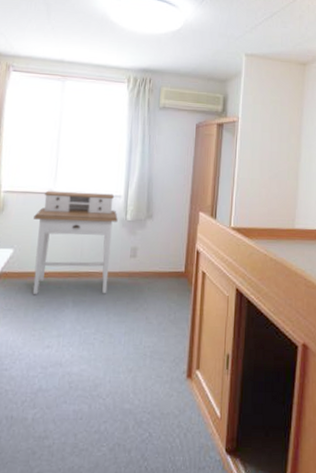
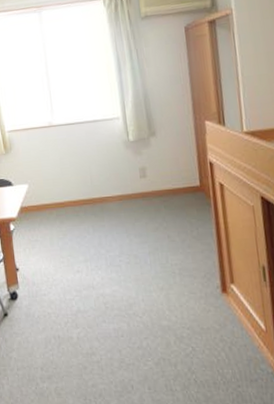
desk: present [32,190,118,295] -> none [40,117,124,225]

